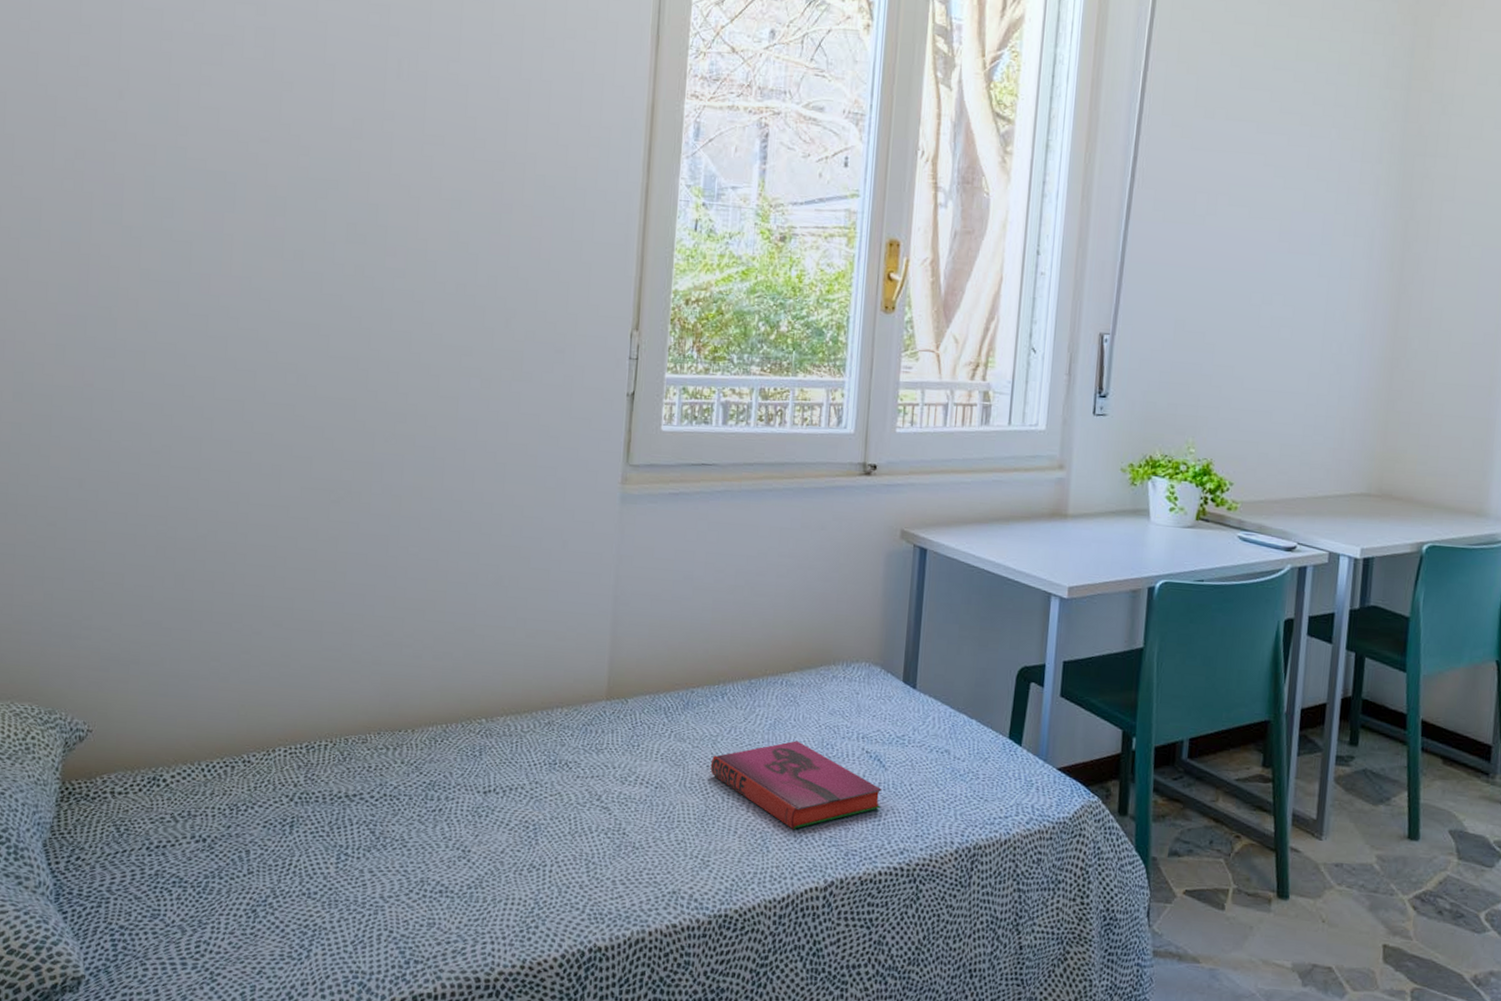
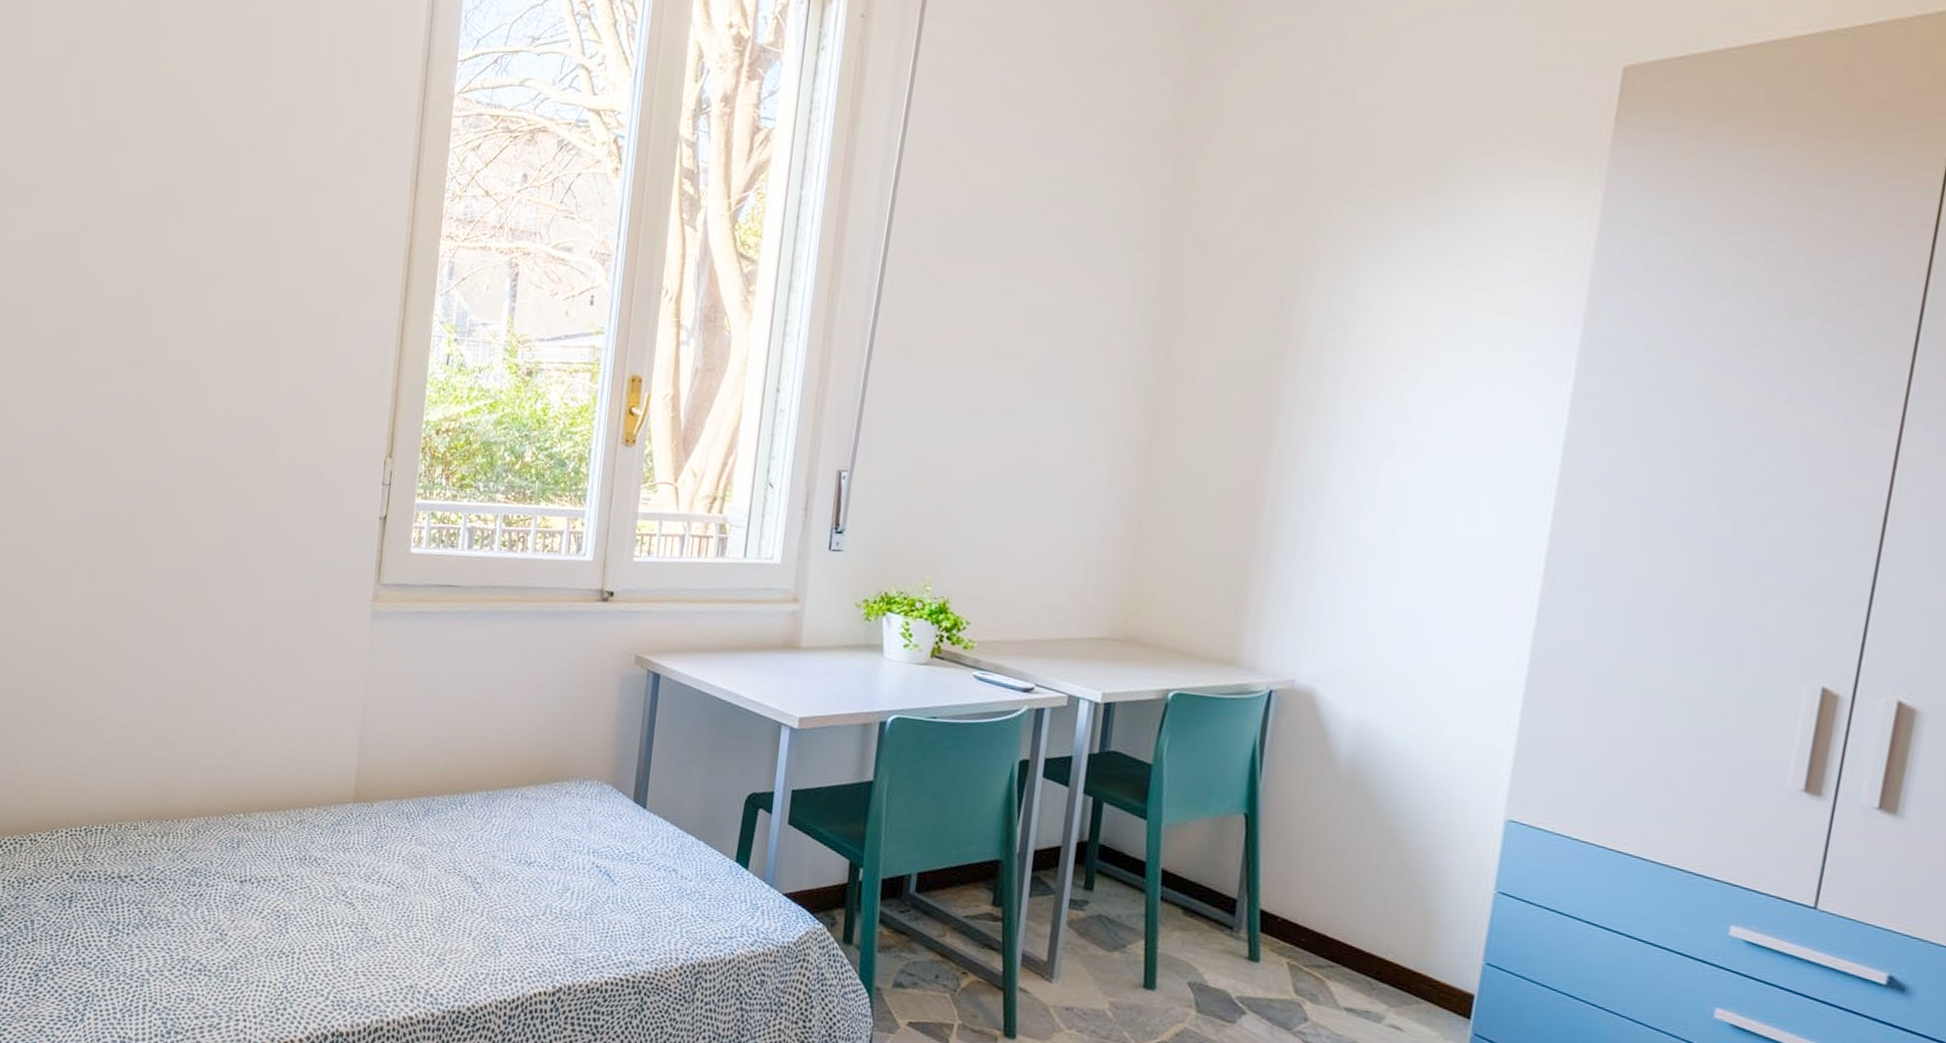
hardback book: present [710,741,882,830] -> none [448,851,610,936]

